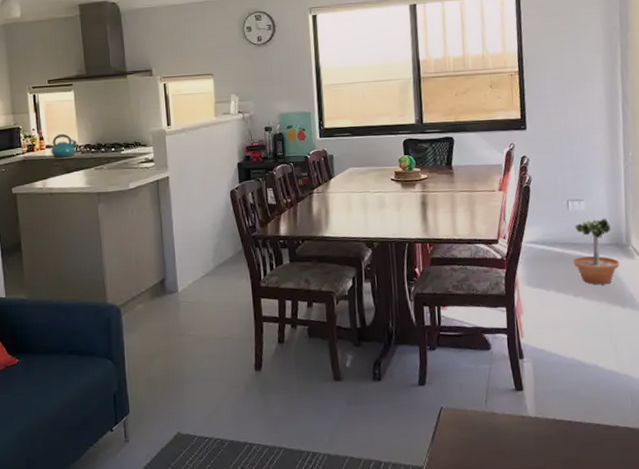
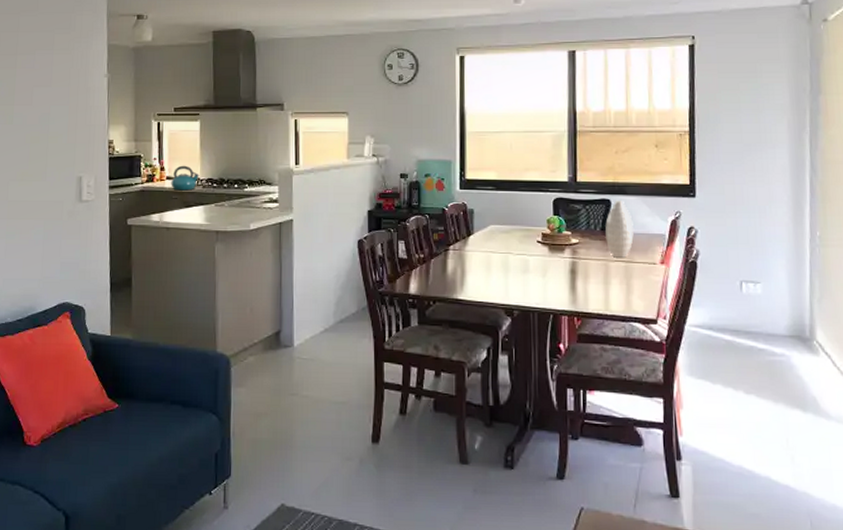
vase: none [450,136,475,189] -> present [605,200,634,258]
potted tree: present [572,211,620,284] -> none [744,296,802,382]

